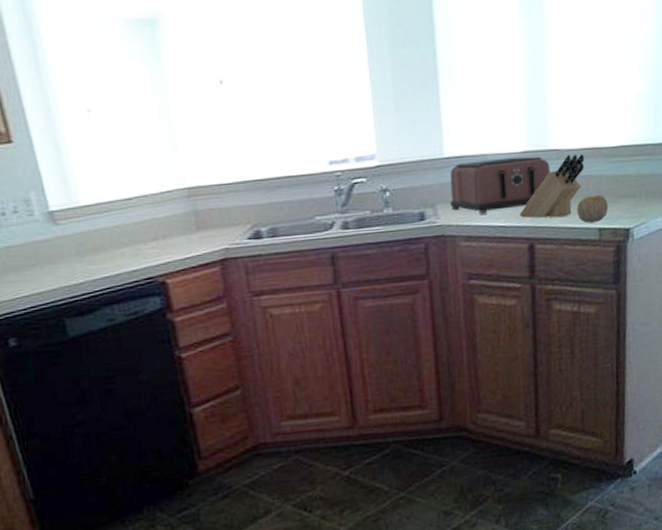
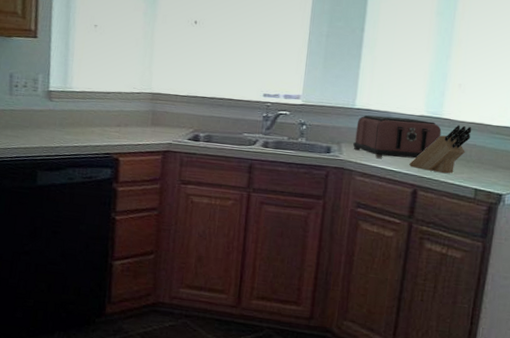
fruit: present [577,194,609,224] -> none [458,161,487,184]

